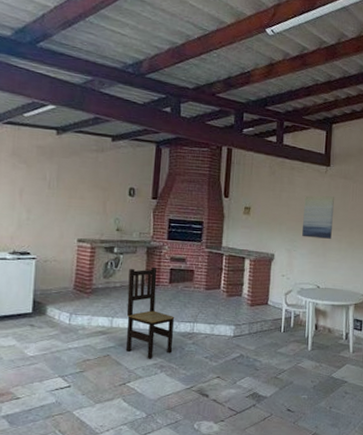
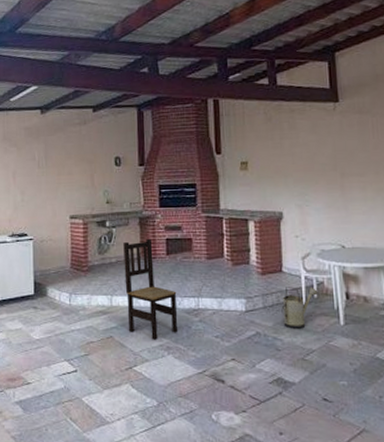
watering can: none [263,317,294,353] -> present [281,287,318,329]
wall art: present [302,195,335,239] -> none [311,136,352,189]

